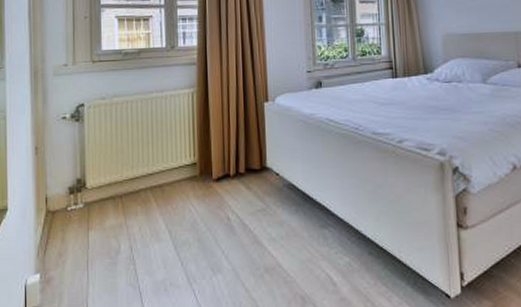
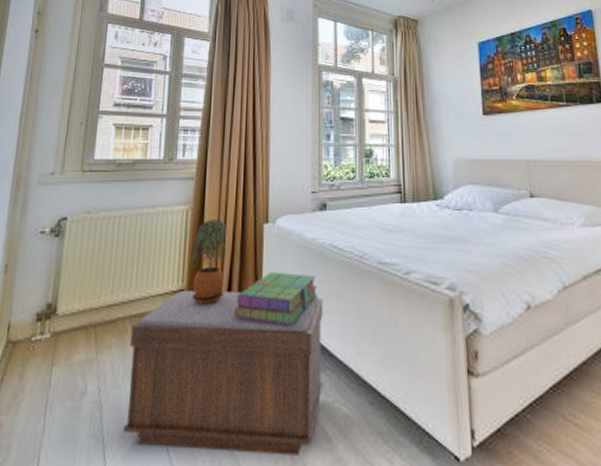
bench: none [152,163,326,297] -> present [123,291,323,456]
potted plant: none [199,100,233,175] -> present [190,219,227,304]
stack of books: none [242,144,317,190] -> present [234,271,317,325]

